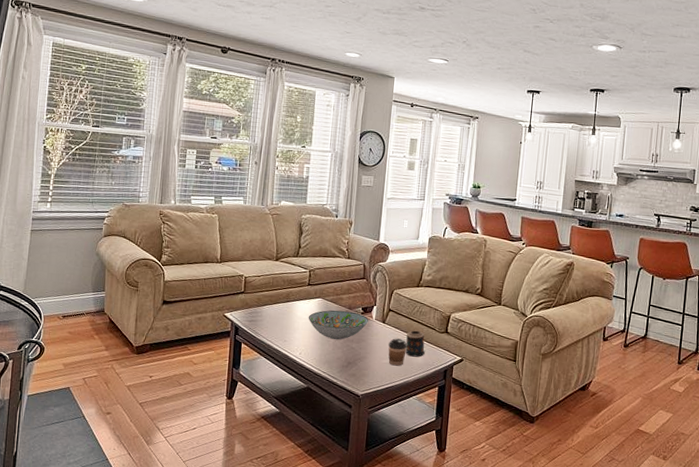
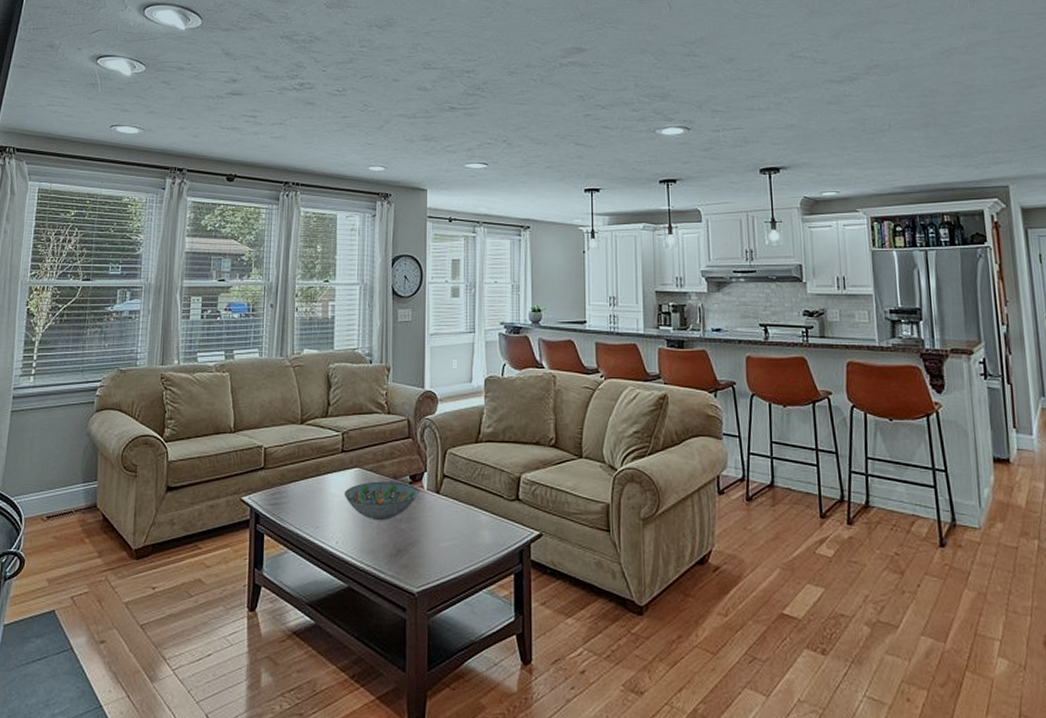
coffee cup: present [388,338,408,366] -> none [446,512,471,550]
candle: present [405,330,426,357] -> none [468,500,494,536]

